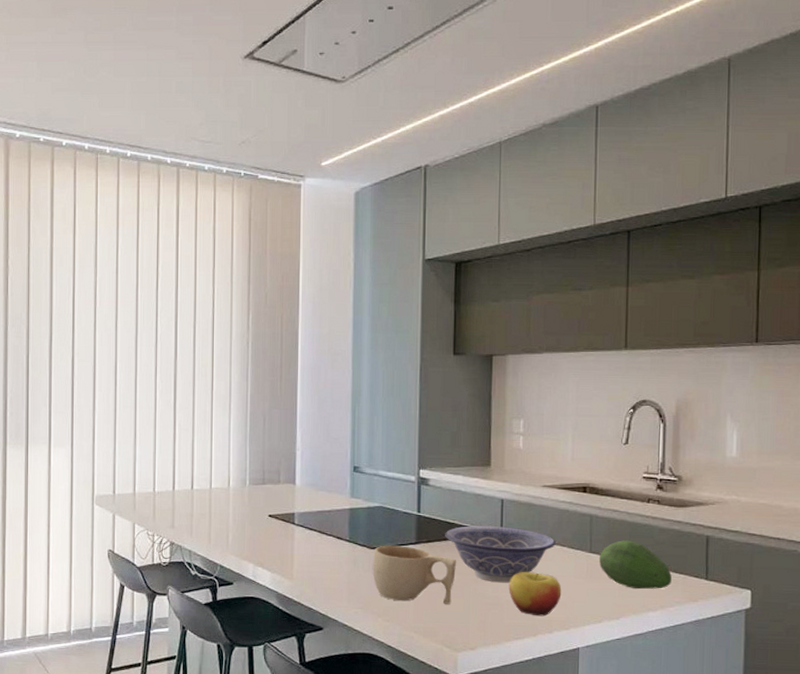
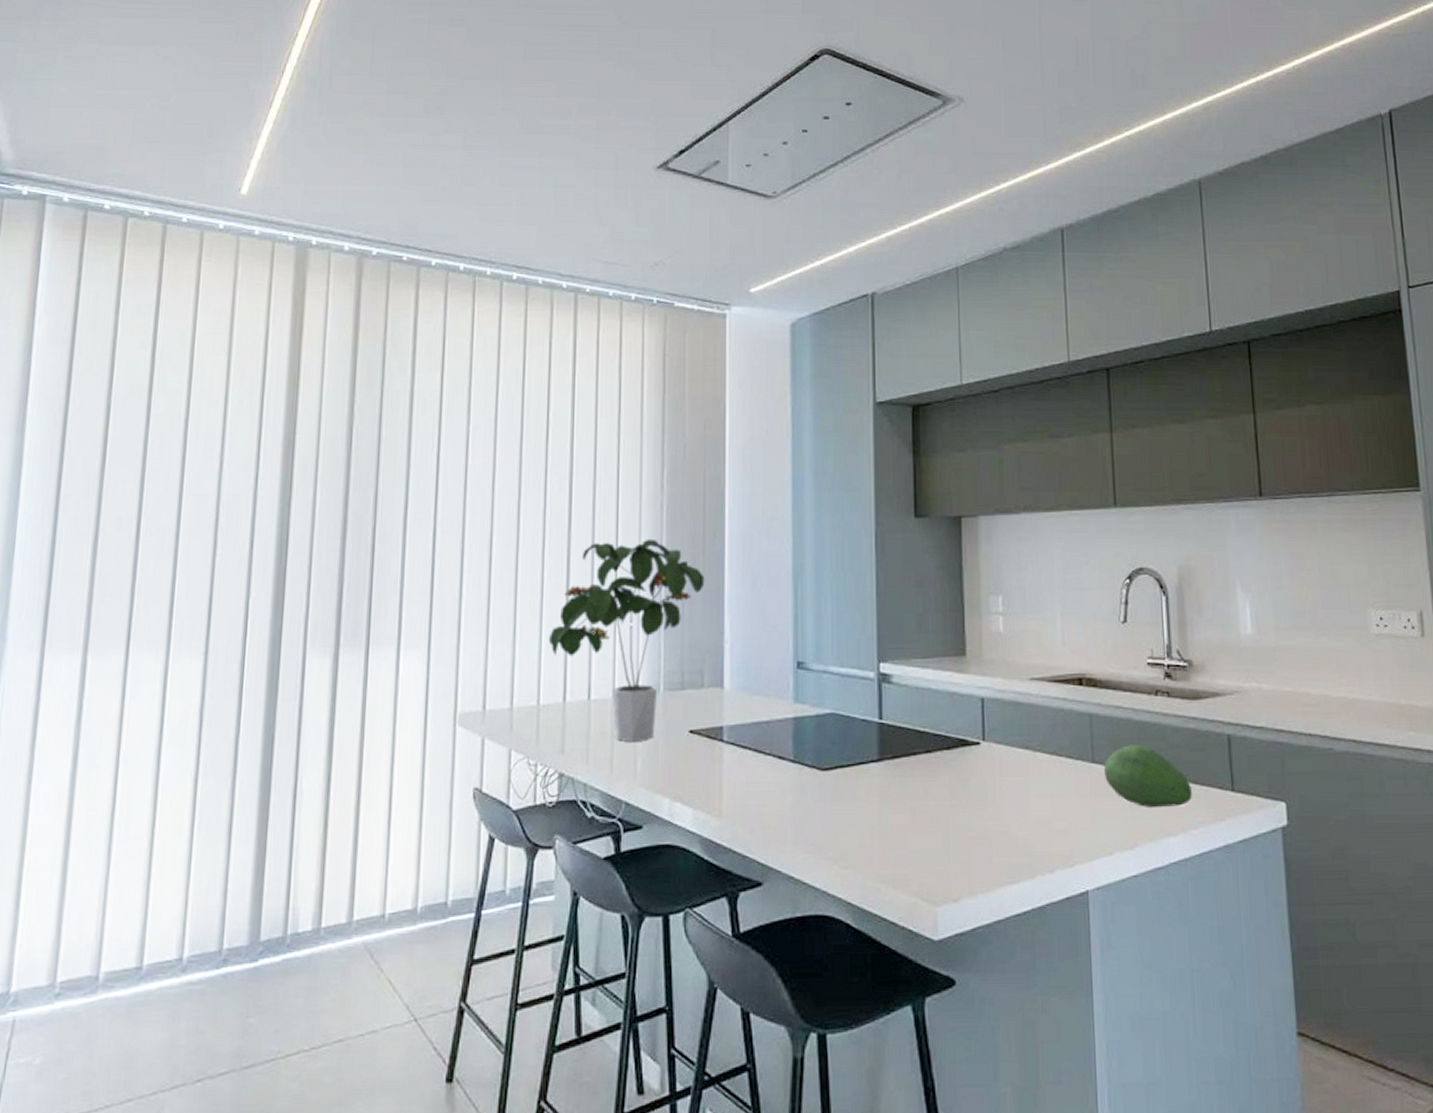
potted plant: none [161,368,282,521] -> present [548,538,705,742]
cup: present [372,545,456,604] -> none [824,764,930,841]
decorative bowl: present [445,526,556,583] -> none [914,733,1051,808]
apple: present [508,571,562,617] -> none [996,791,1062,851]

